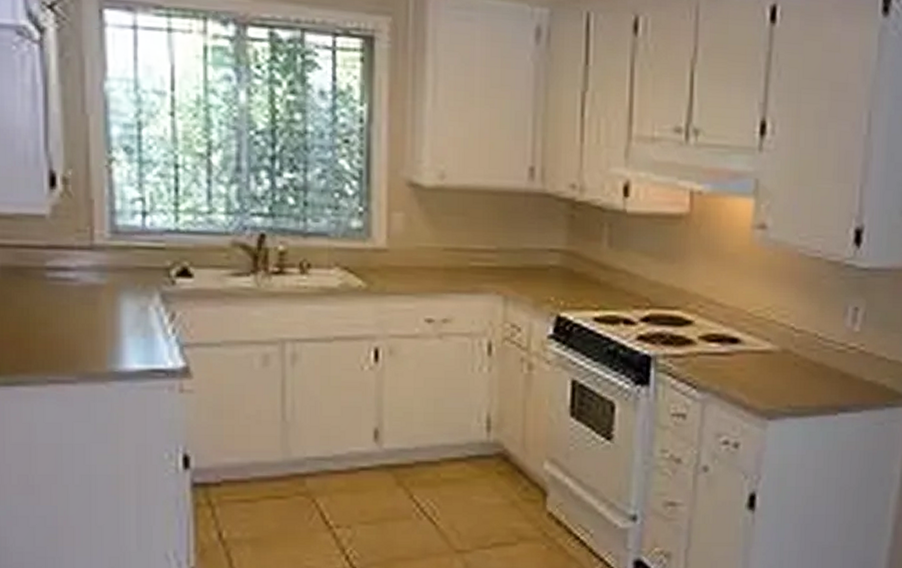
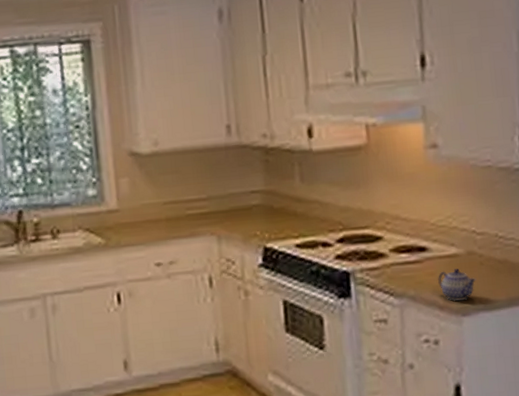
teapot: none [747,367,788,402] -> present [438,268,477,301]

